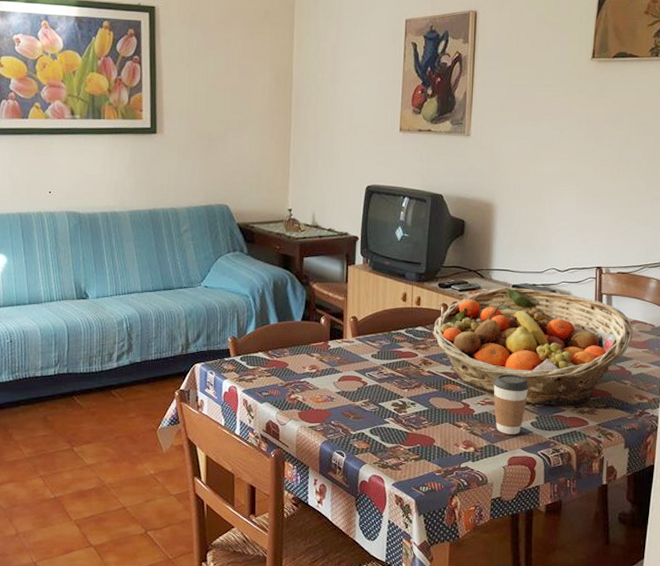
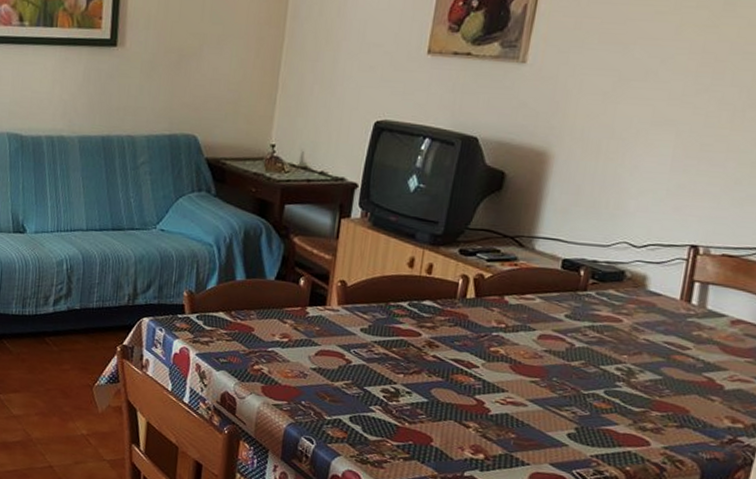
fruit basket: present [432,287,634,405] -> none [443,261,736,419]
coffee cup: present [493,374,529,434] -> none [517,369,571,446]

